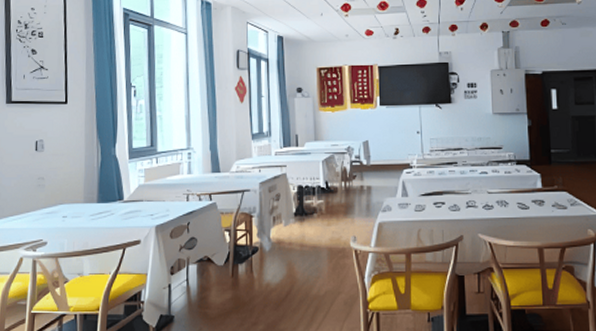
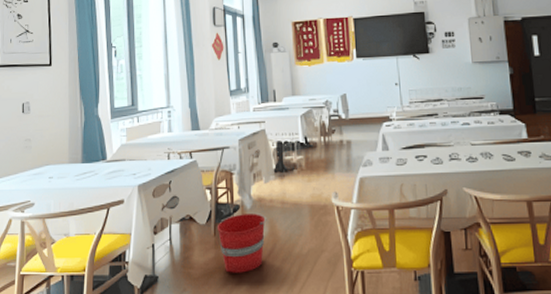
bucket: none [235,256,285,313] -> present [217,214,267,273]

